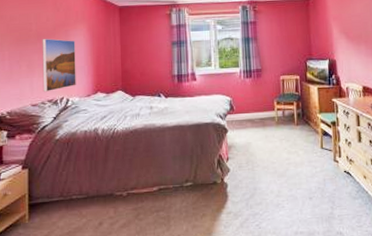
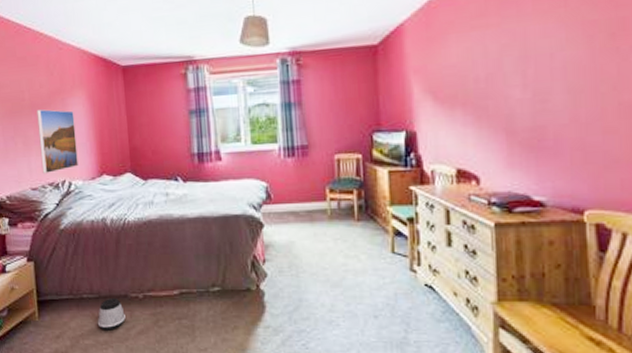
speaker: none [84,197,110,227] -> present [97,297,126,331]

